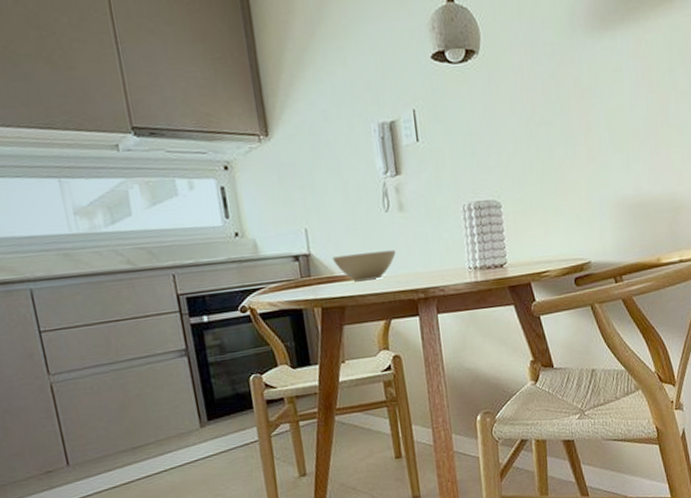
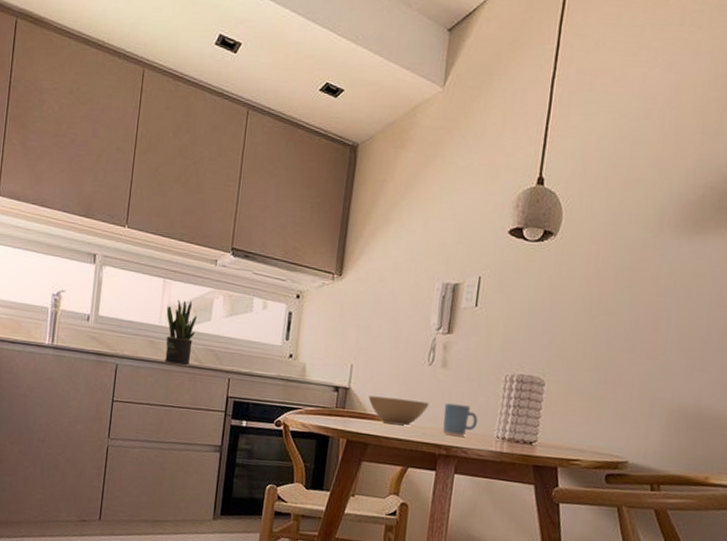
potted plant: none [72,197,122,275] -> present [165,299,197,366]
mug: none [411,244,448,277] -> present [443,403,479,436]

